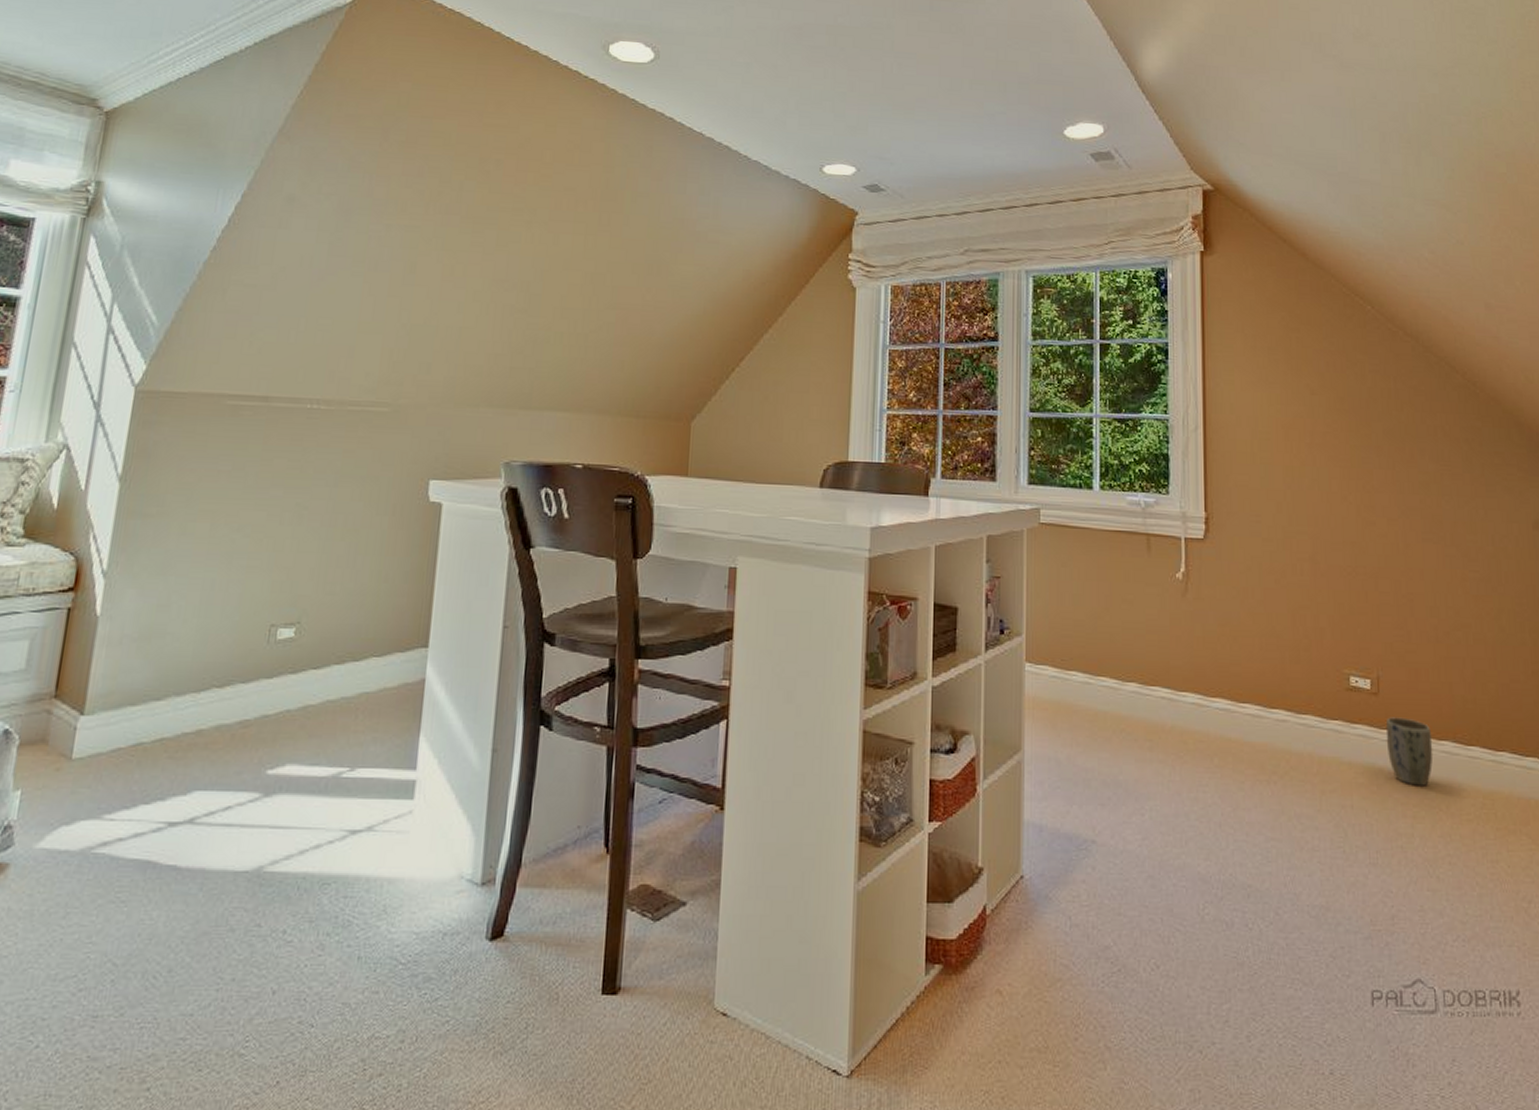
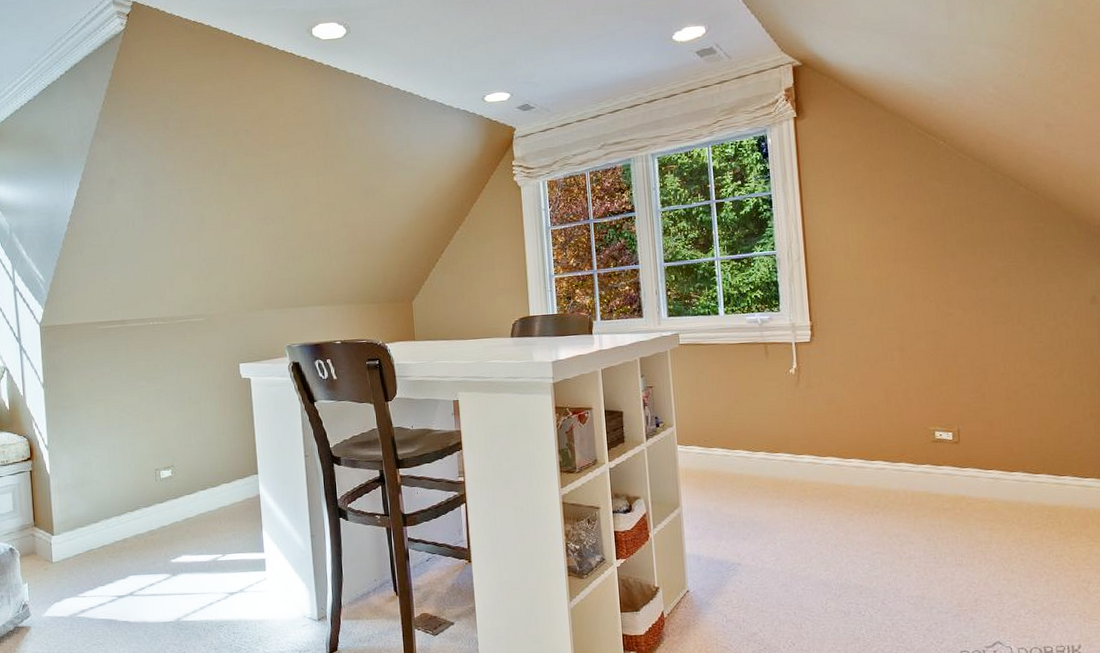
plant pot: present [1385,717,1433,786] -> none [966,458,1006,507]

